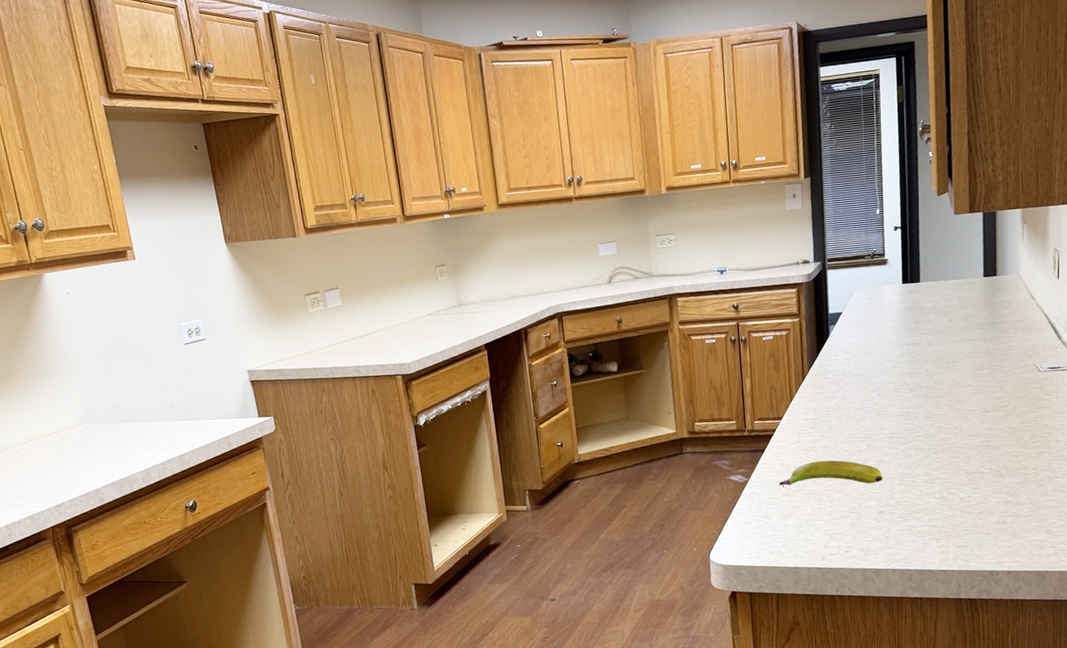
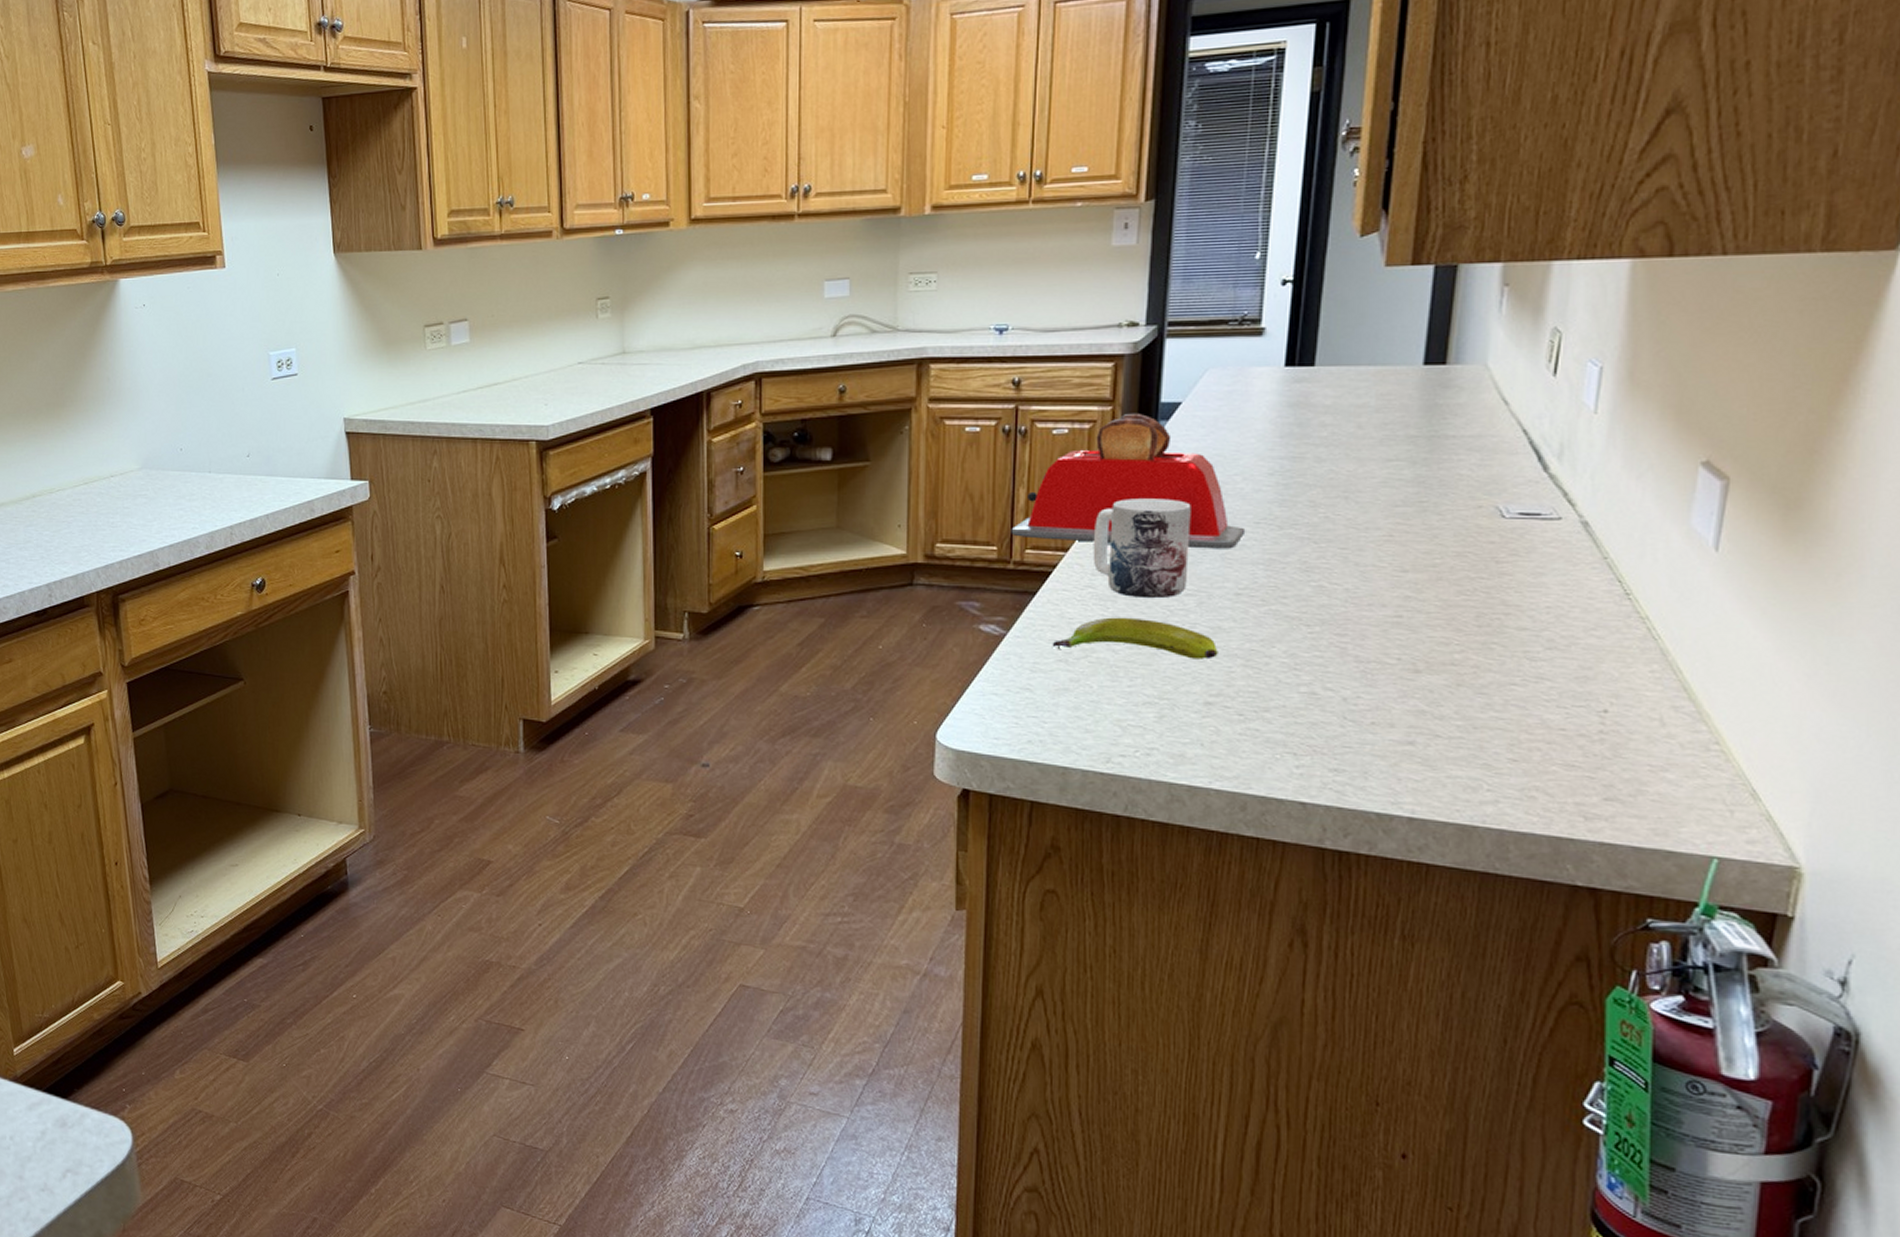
toaster: none [743,321,891,413] -> present [1011,412,1246,549]
mug: none [796,378,859,447] -> present [1093,498,1191,599]

